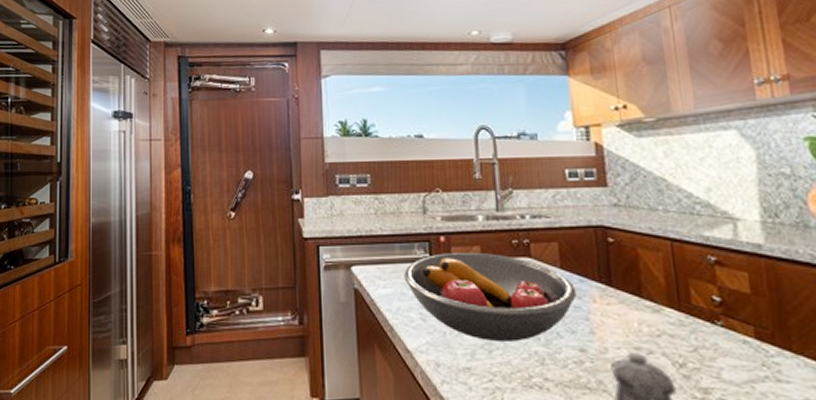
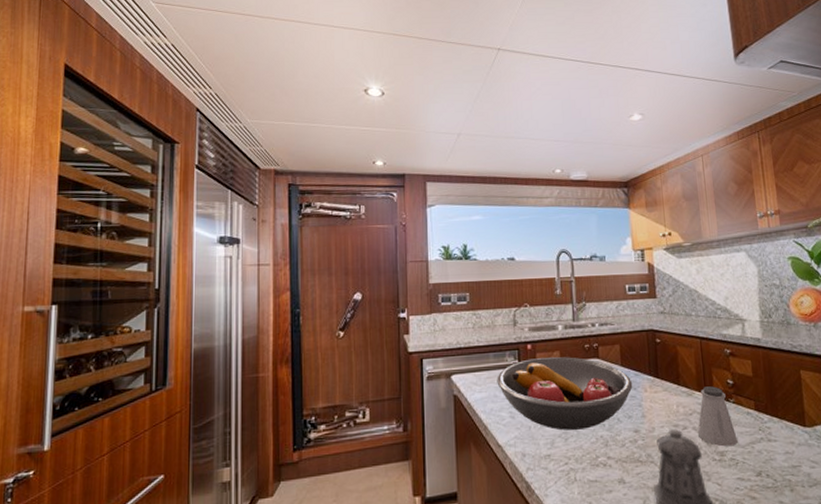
saltshaker: none [668,302,729,383] -> present [697,386,738,447]

